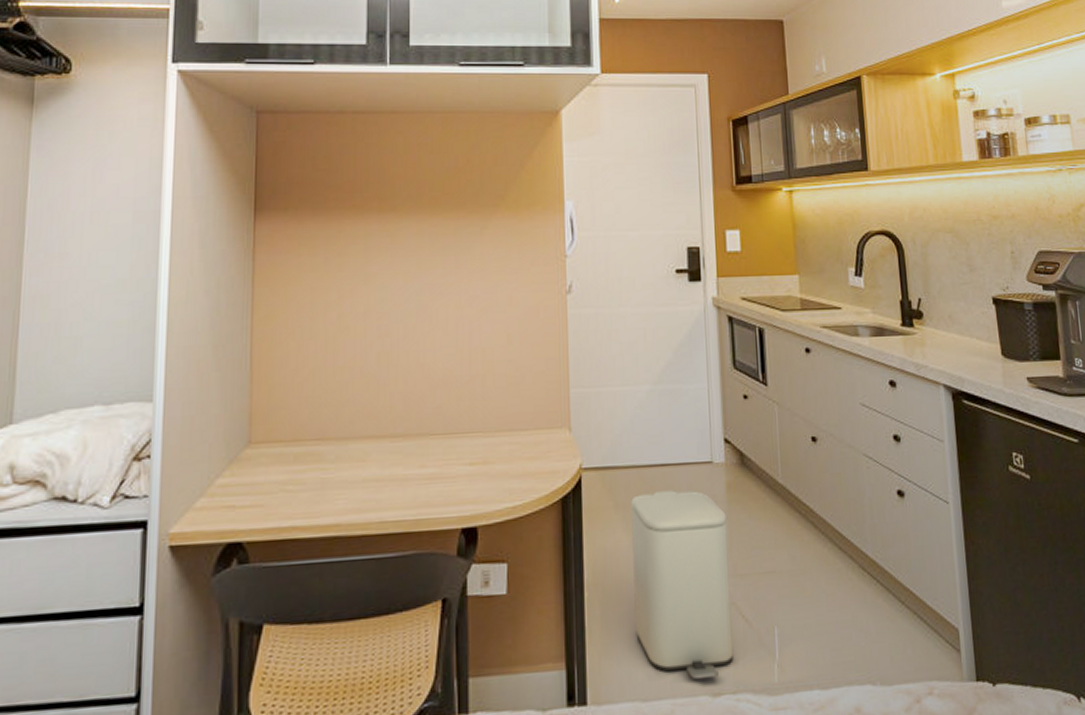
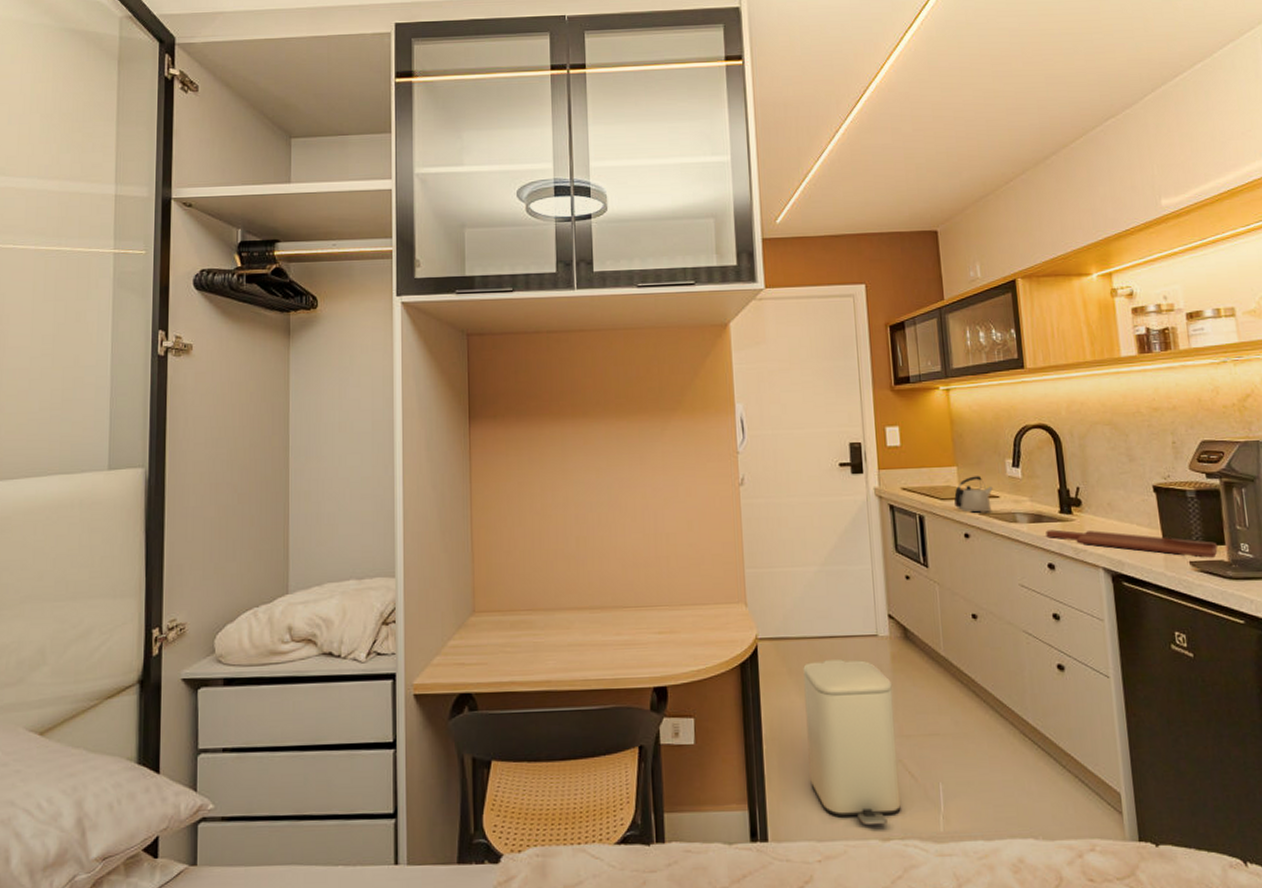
kettle: none [795,285,836,326] -> present [954,476,994,513]
cutting board: none [887,343,1053,374] -> present [1046,529,1218,558]

